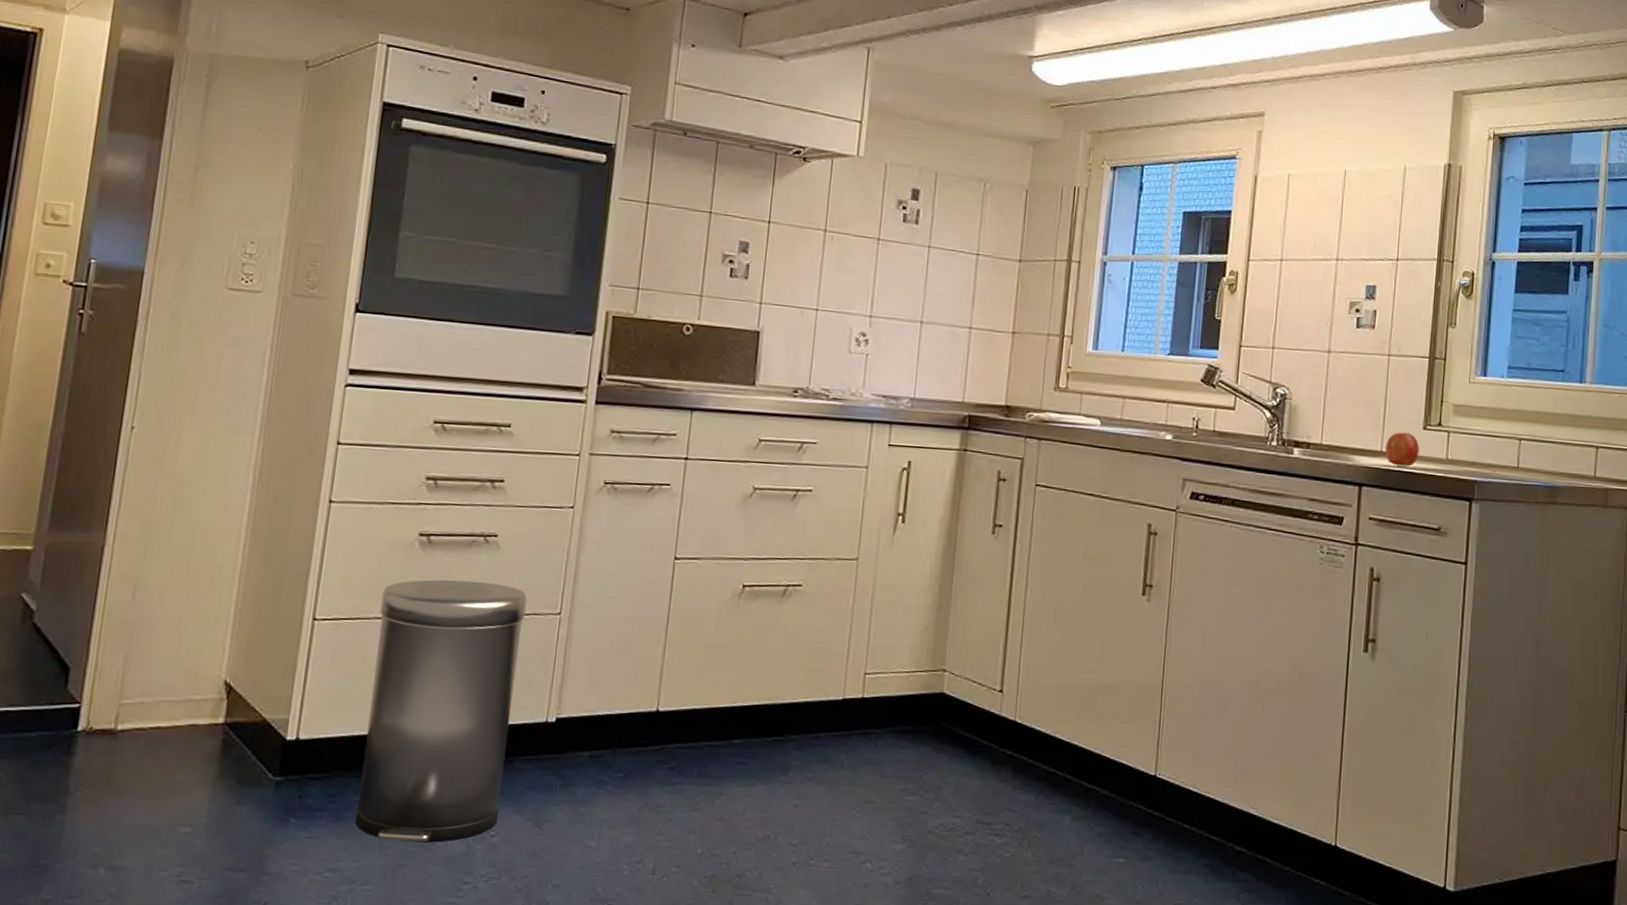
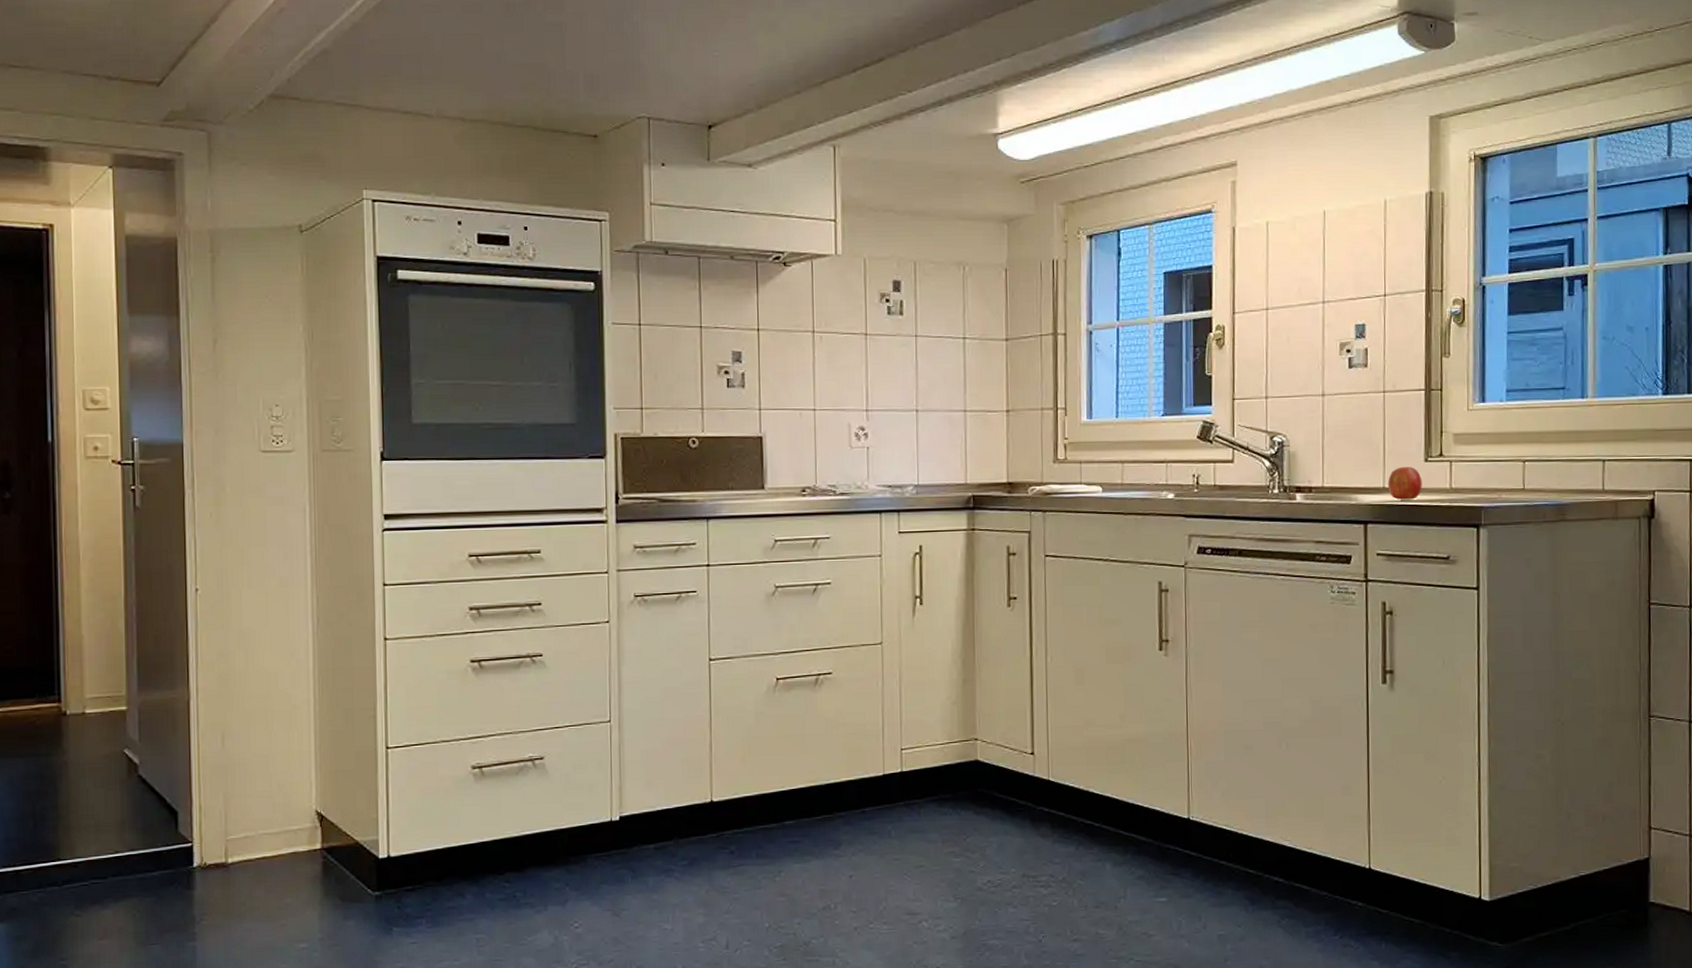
pedal bin: present [355,579,527,843] -> none [445,699,580,940]

